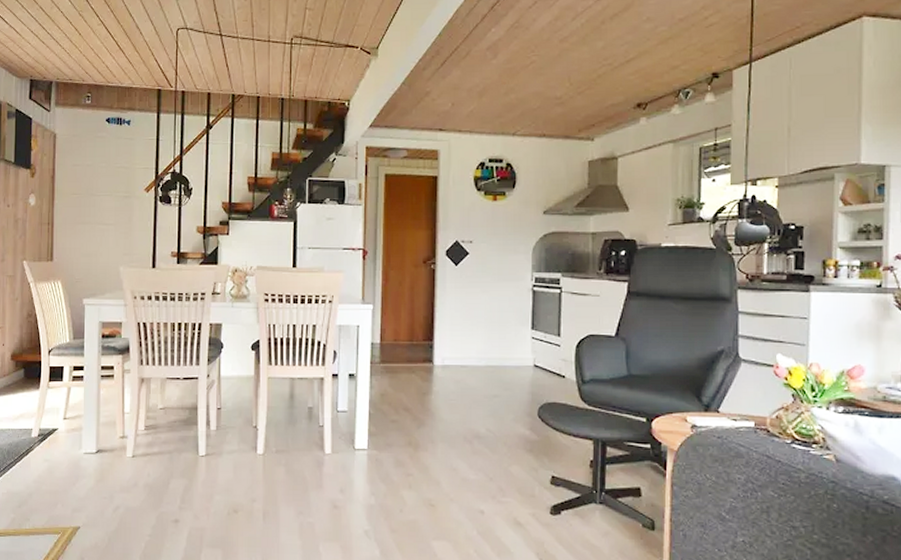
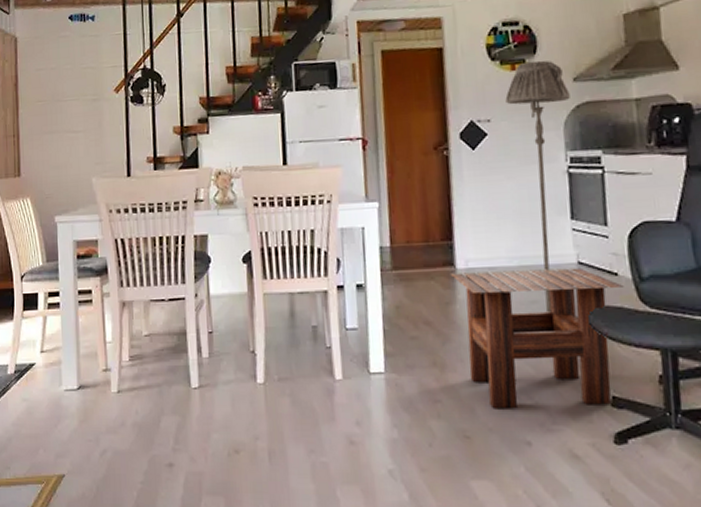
side table: none [428,369,569,483] -> present [450,267,624,409]
floor lamp: none [486,194,539,406] -> present [505,60,570,313]

